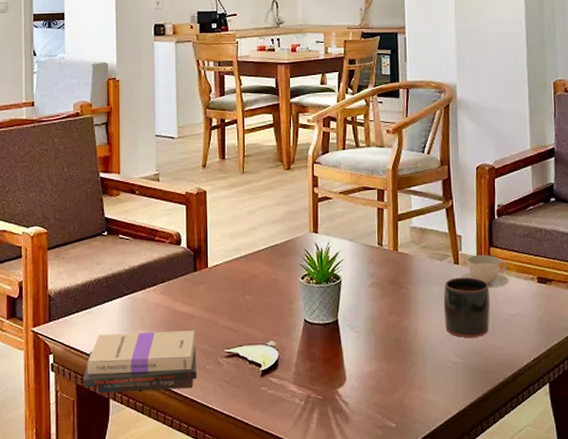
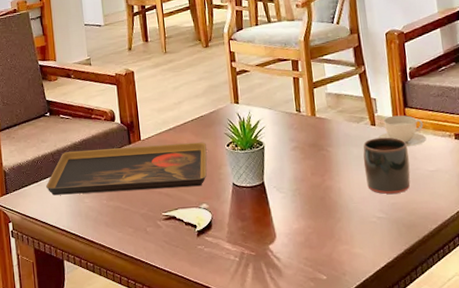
books: present [83,330,197,394] -> none [39,197,139,256]
decorative tray: none [97,273,280,325] -> present [46,142,207,196]

